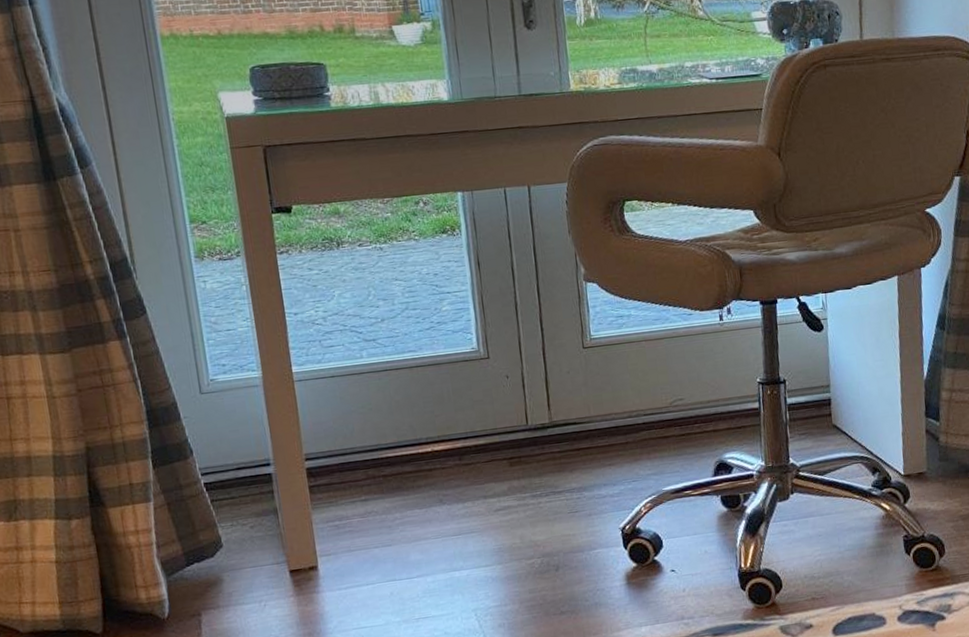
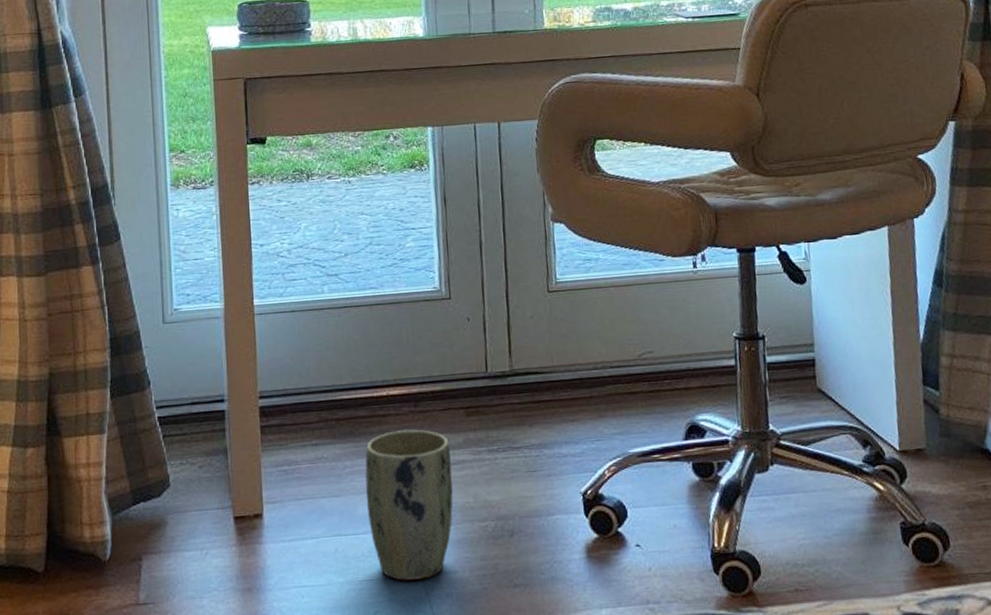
plant pot: none [414,481,501,616] -> present [365,429,454,581]

